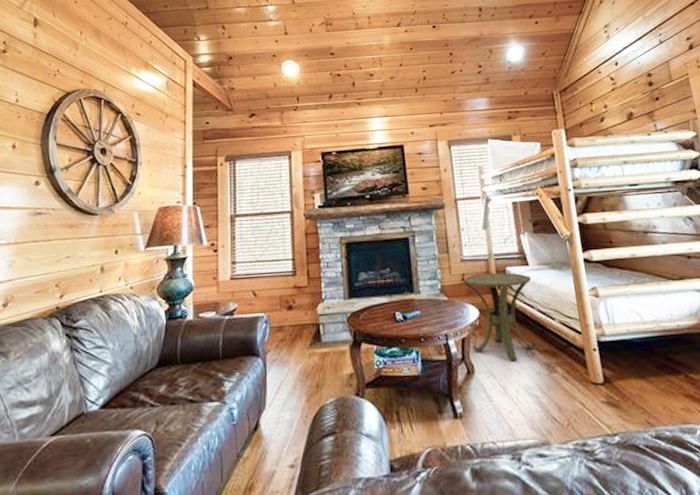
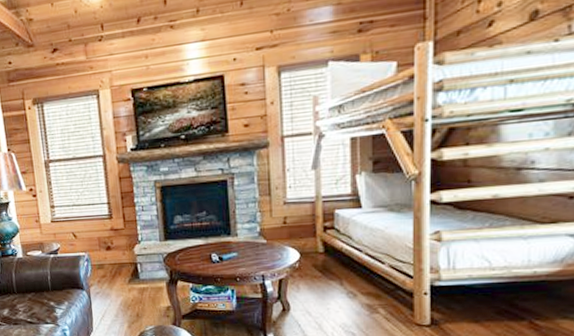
side table: present [463,272,538,361] -> none [285,215,362,302]

